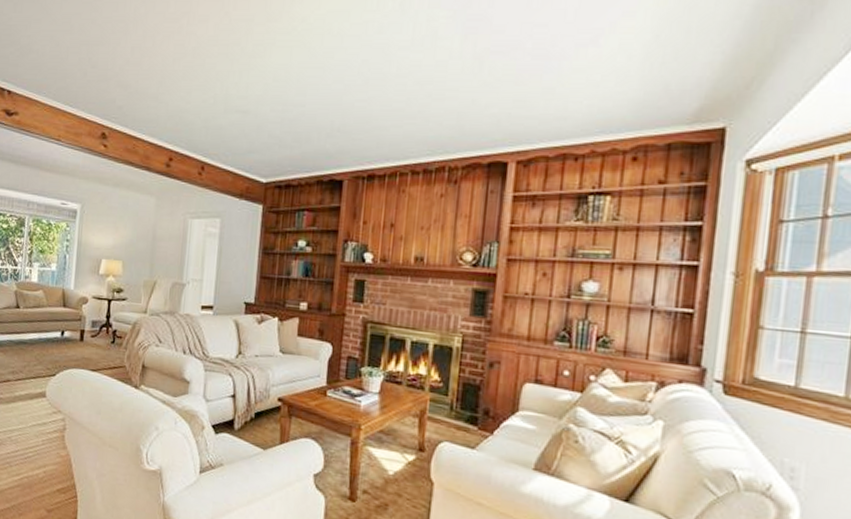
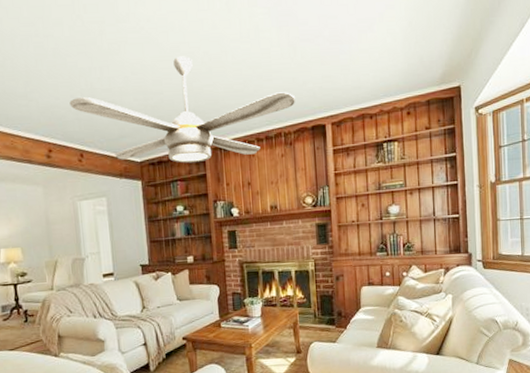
ceiling fan: none [200,64,473,192] -> present [69,56,296,163]

